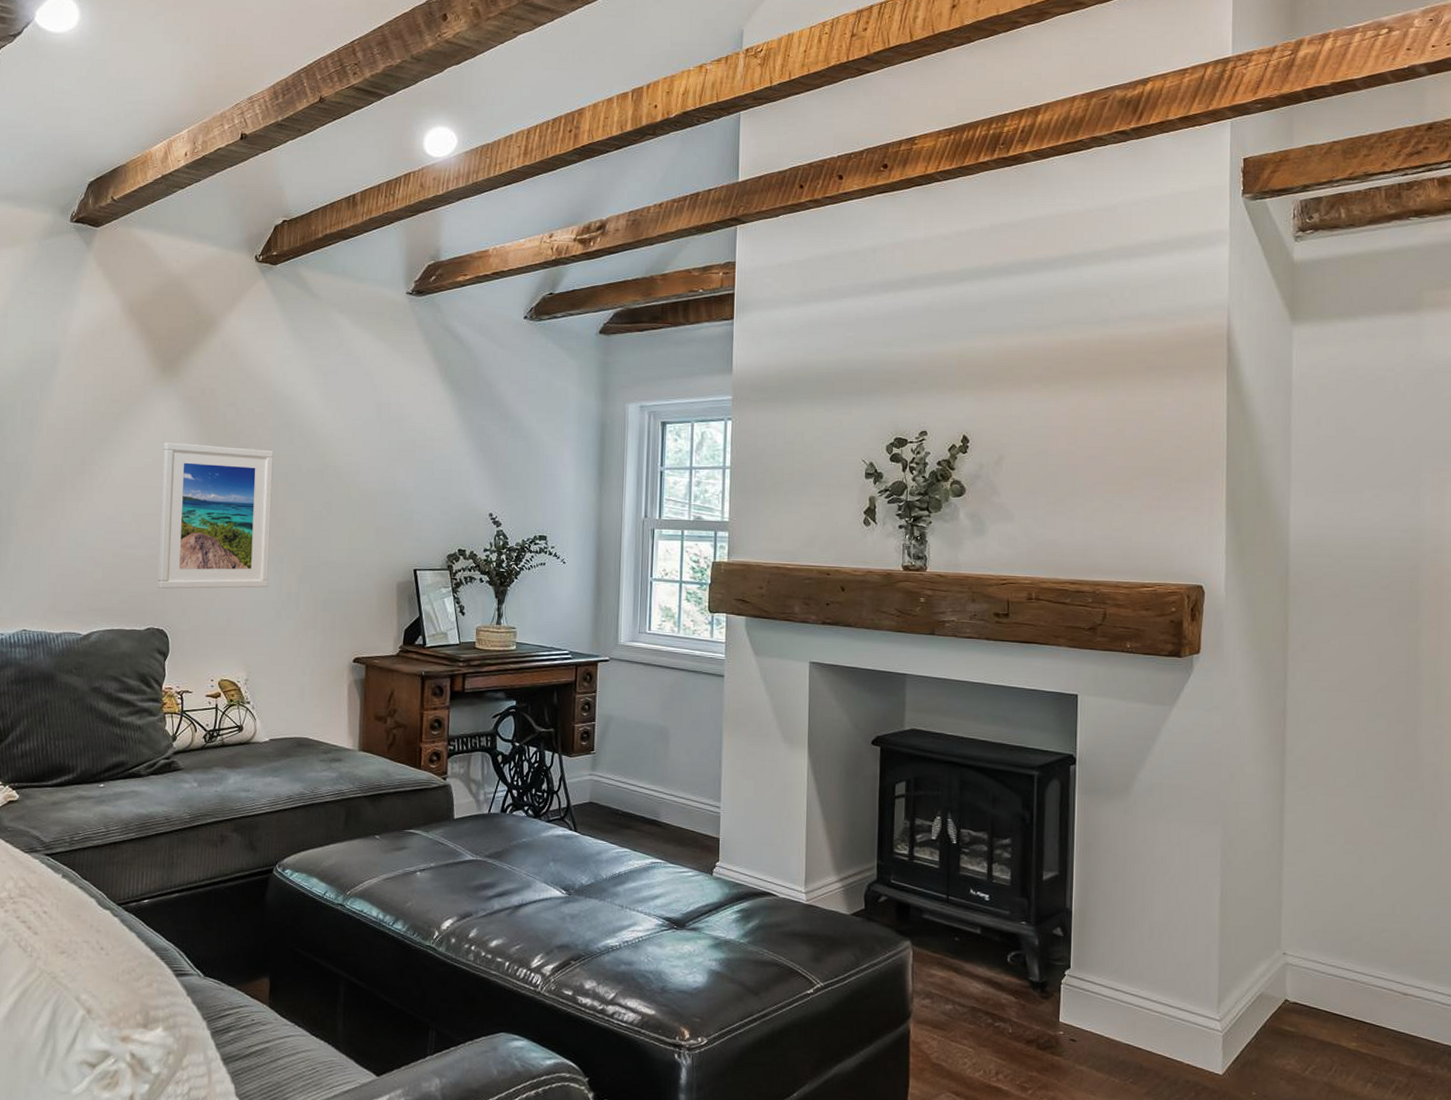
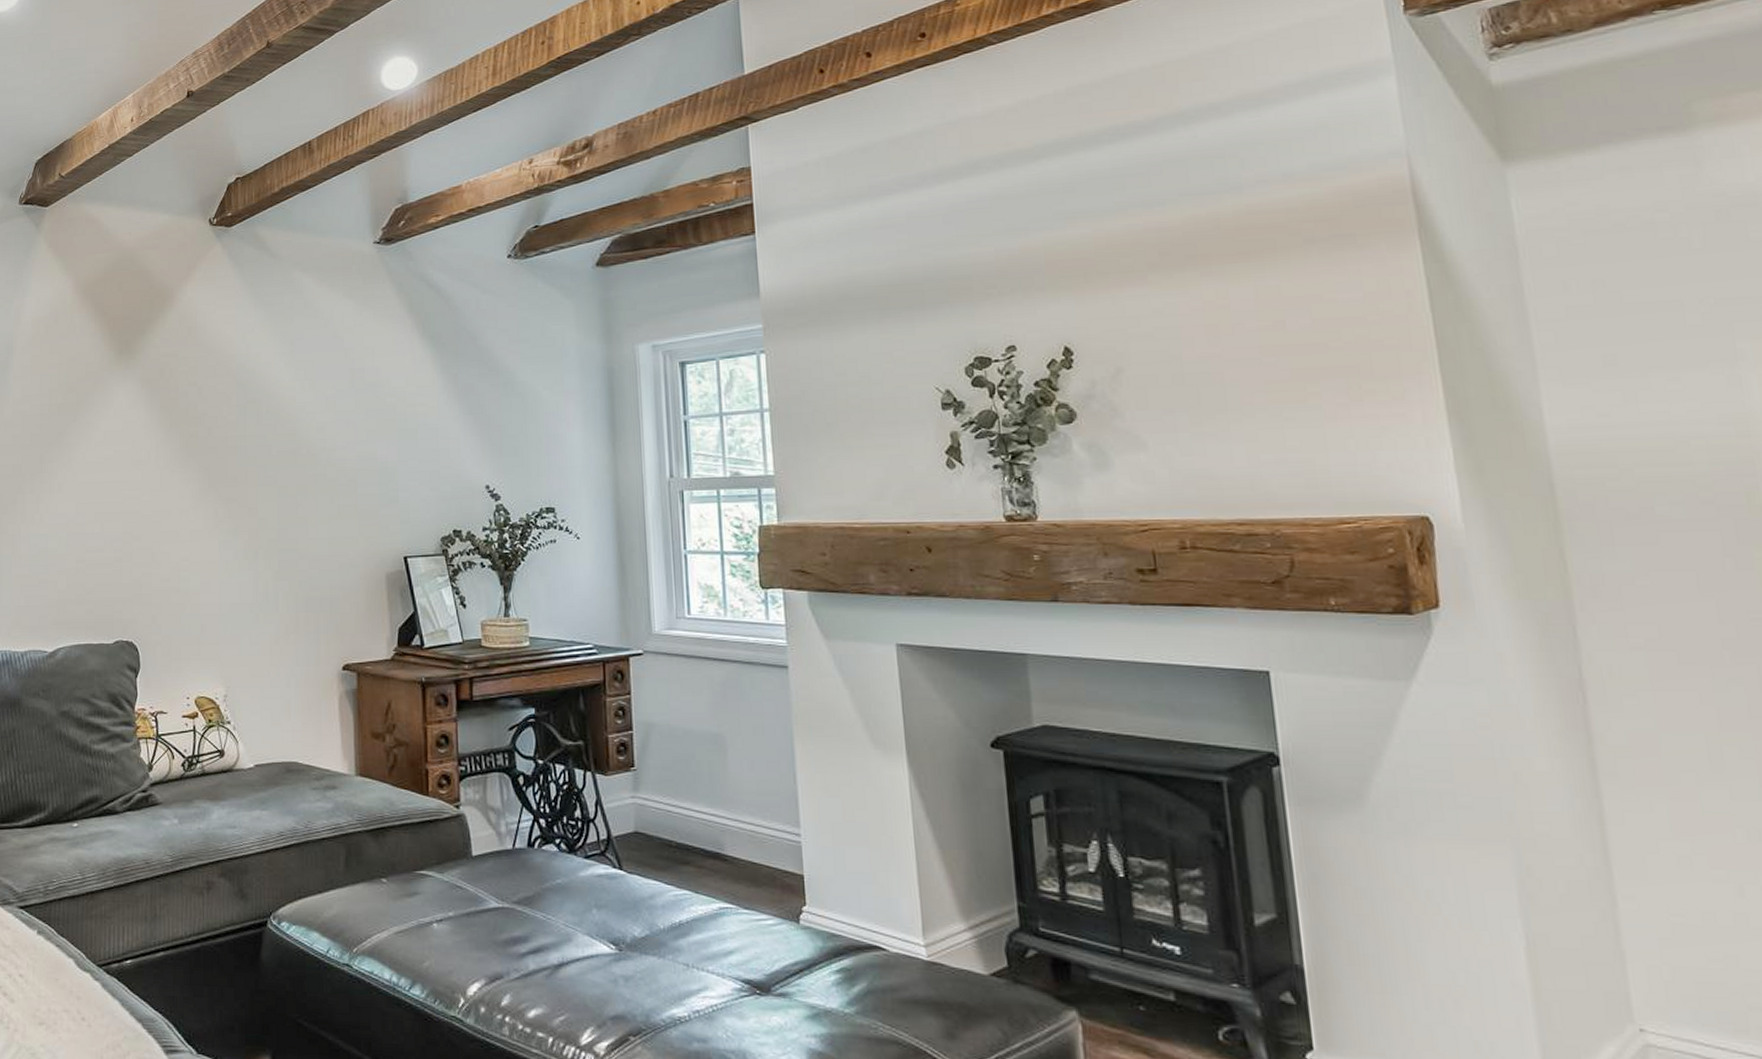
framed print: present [157,442,274,589] -> none [124,430,243,595]

